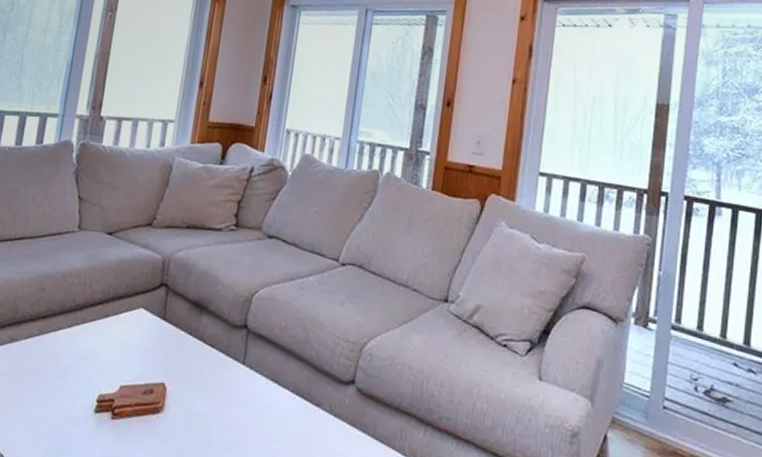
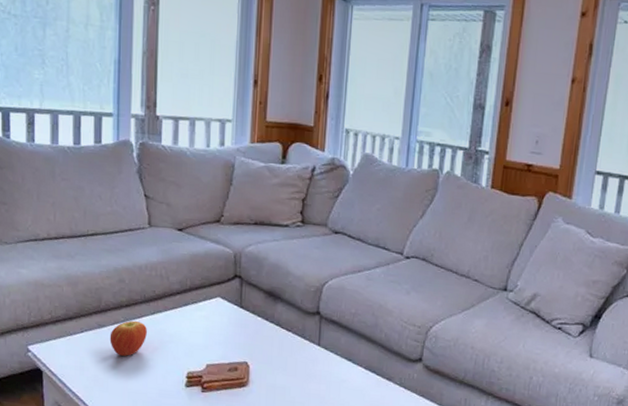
fruit: none [20,334,62,376] -> present [109,320,147,356]

